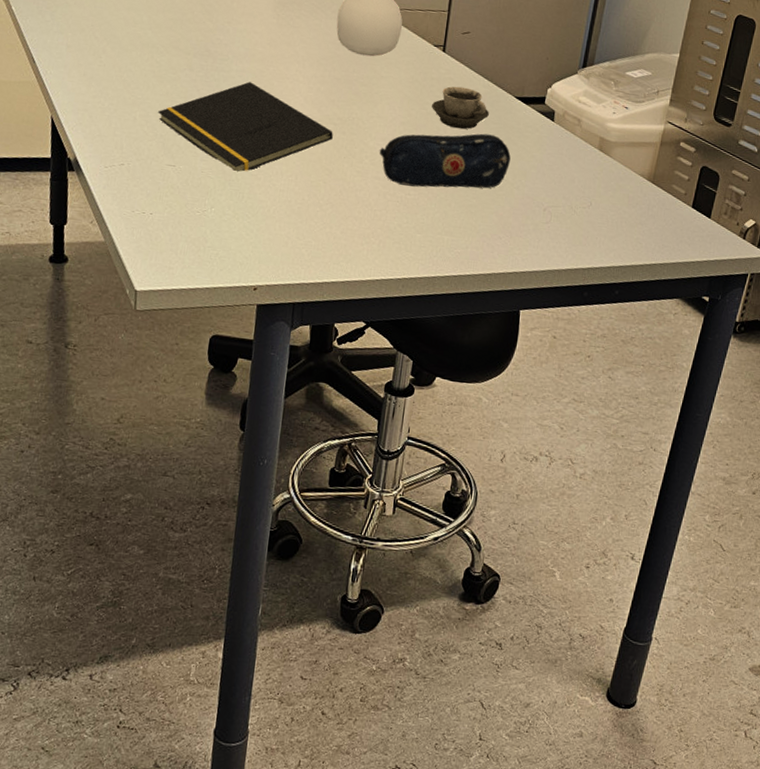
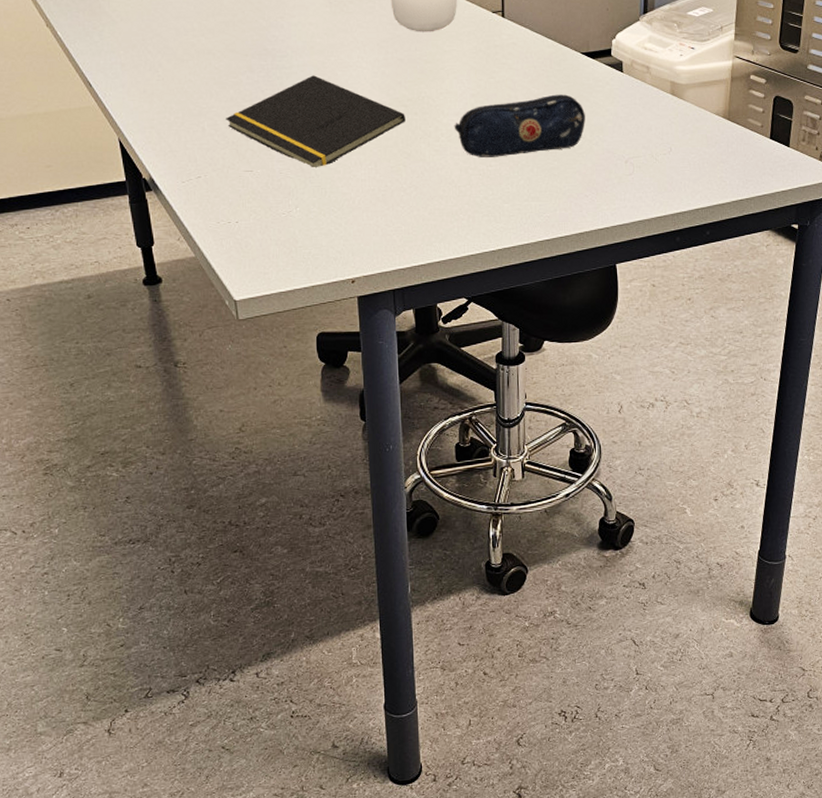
cup: present [431,86,489,129] -> none [498,50,557,93]

